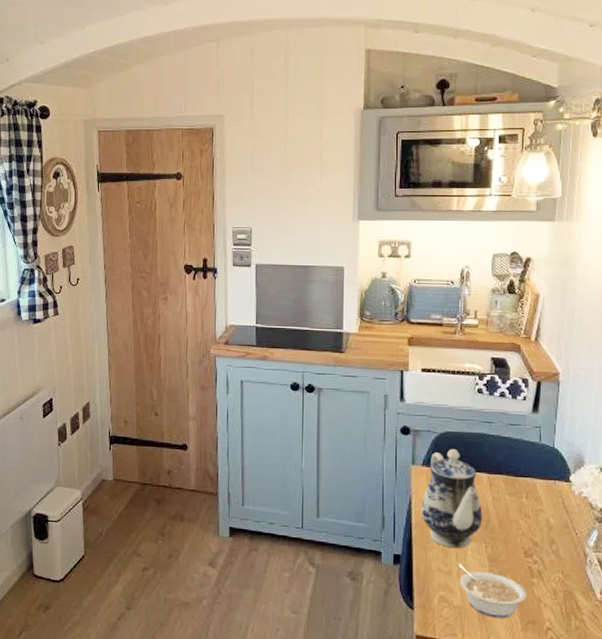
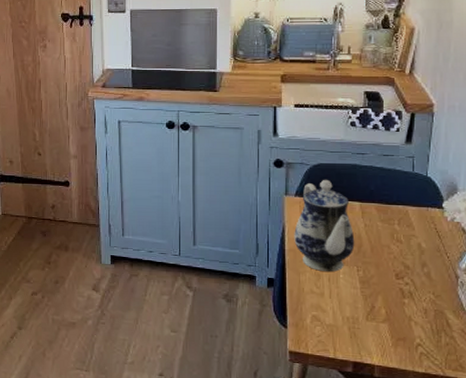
legume: present [456,563,527,618] -> none [328,286,398,335]

